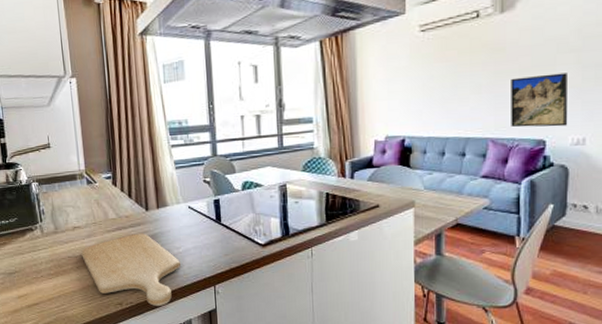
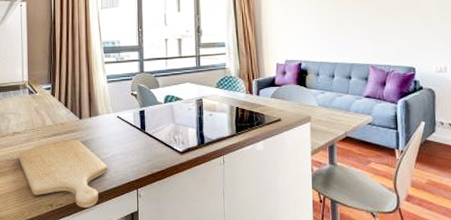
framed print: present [511,73,568,128] -> none [385,13,432,57]

